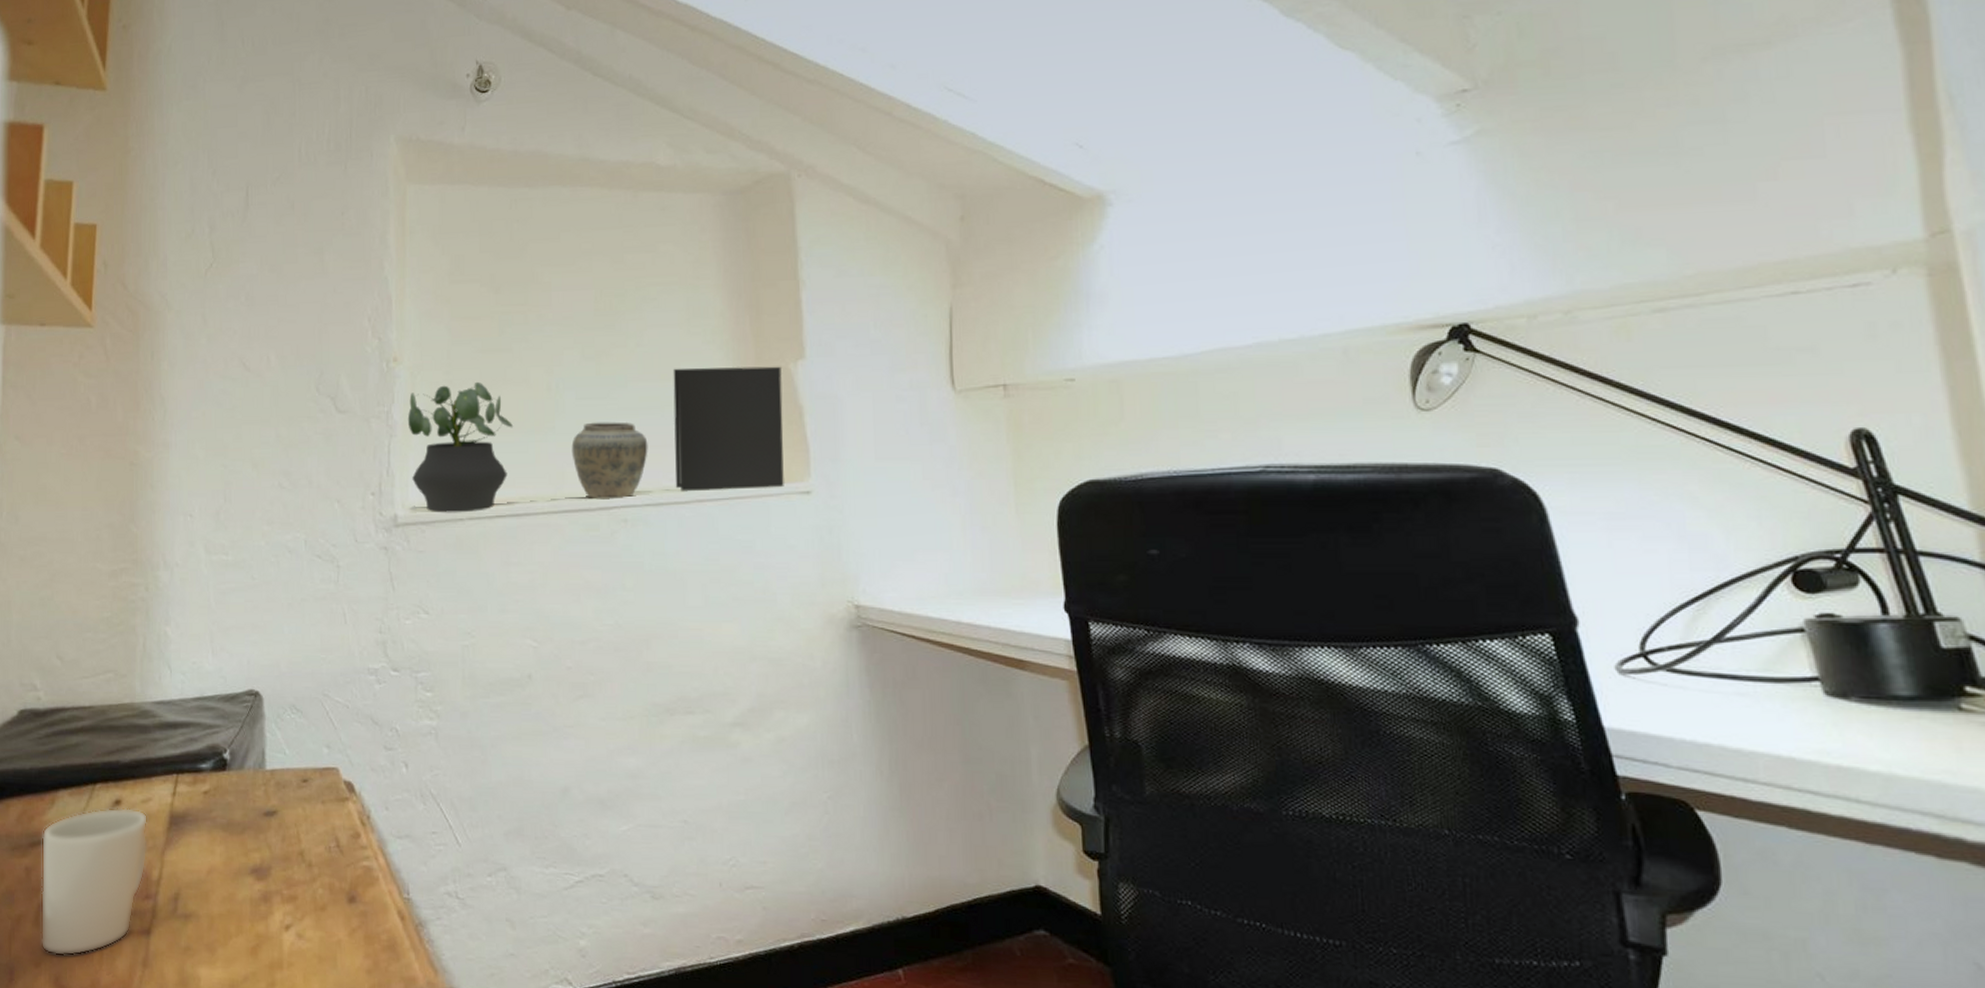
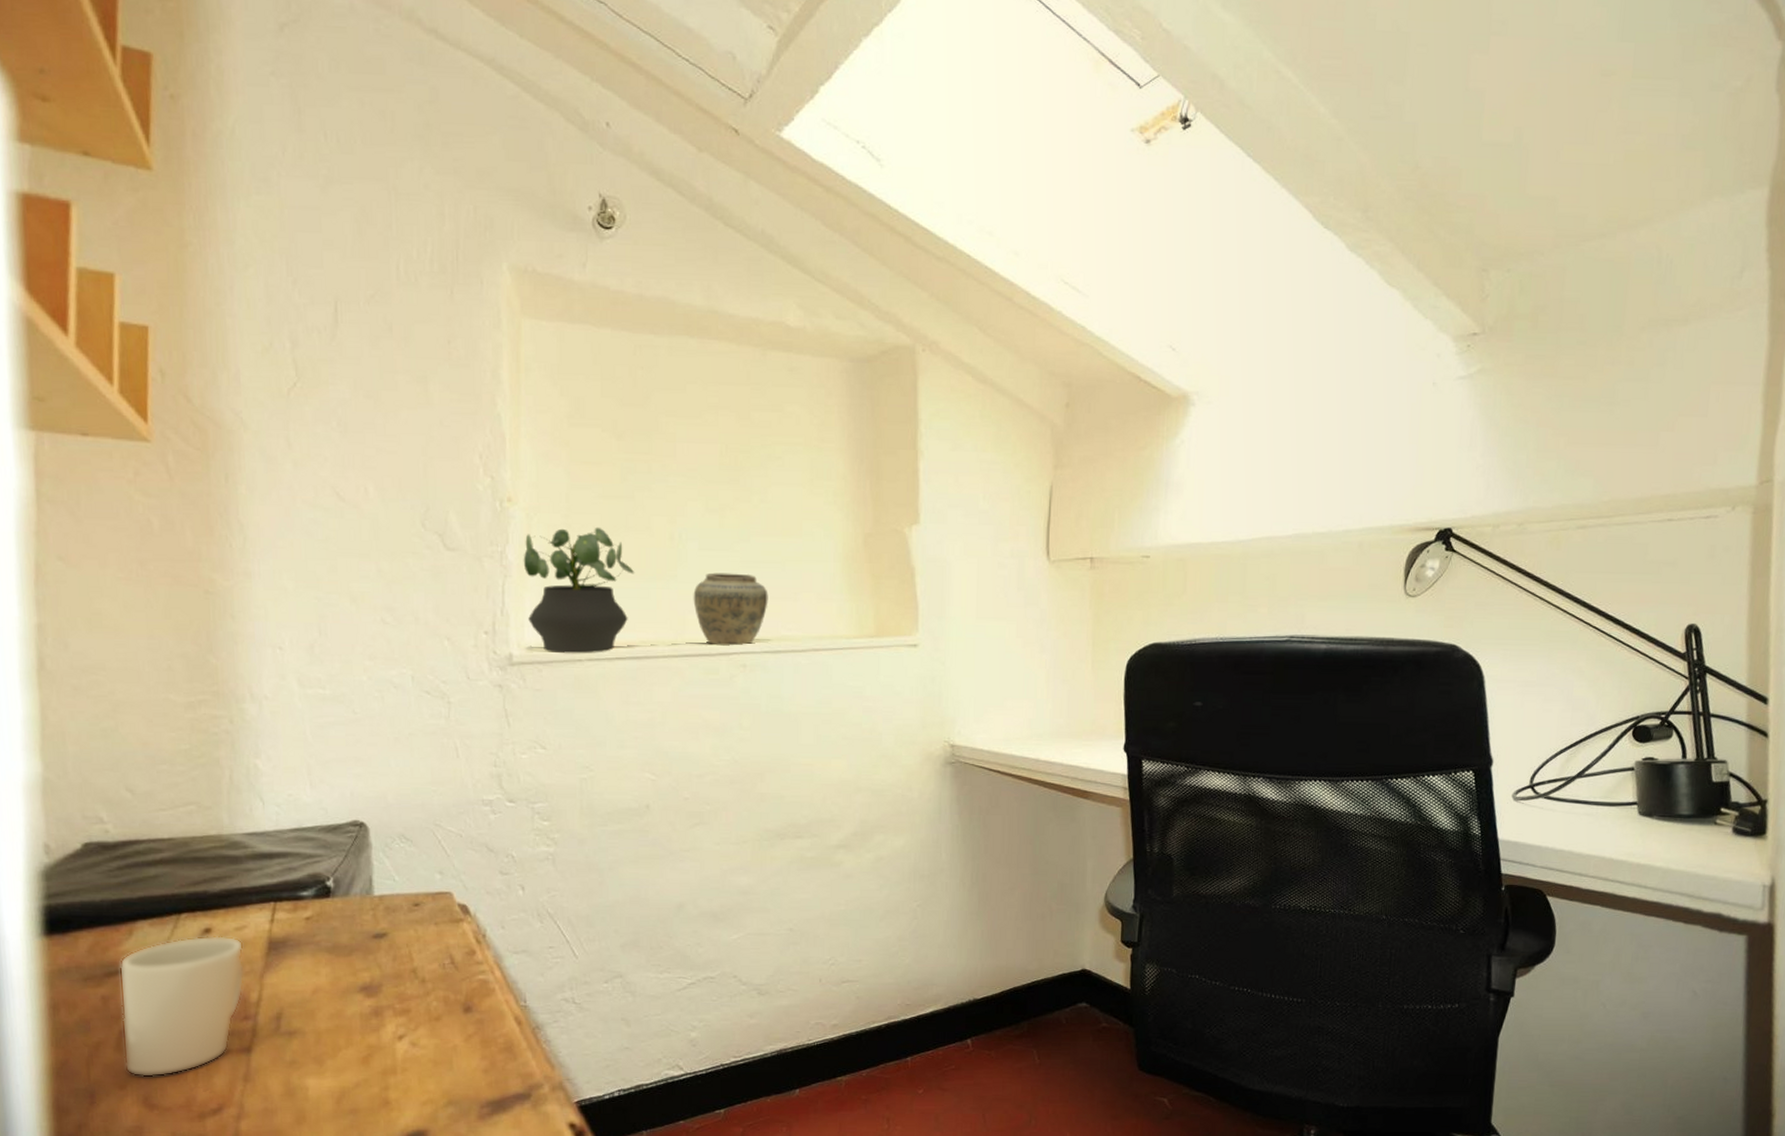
binder: present [673,366,784,492] -> none [793,525,897,641]

